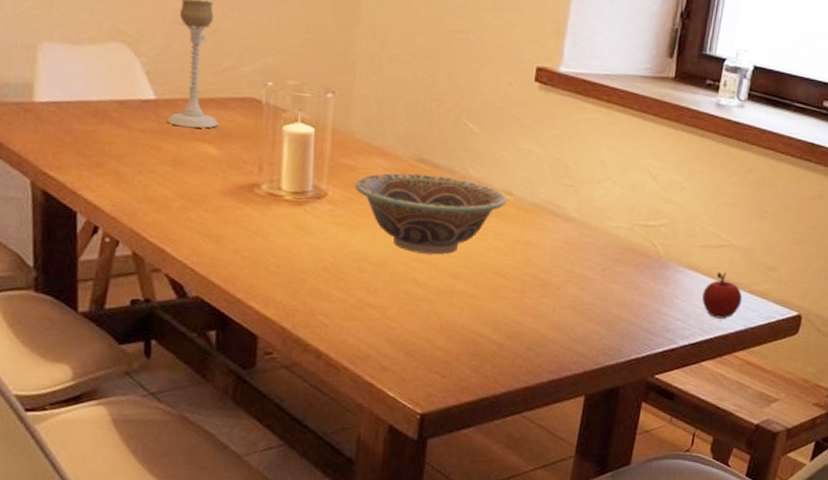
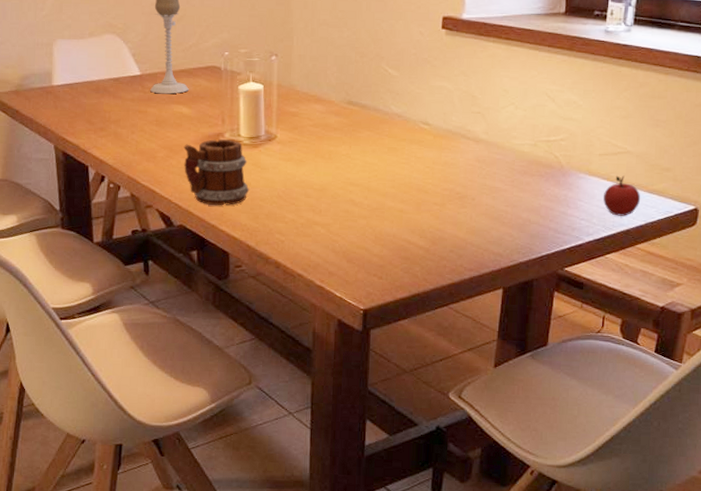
mug: none [205,190,289,276] -> present [184,139,250,206]
decorative bowl: present [354,173,507,255] -> none [298,114,425,179]

